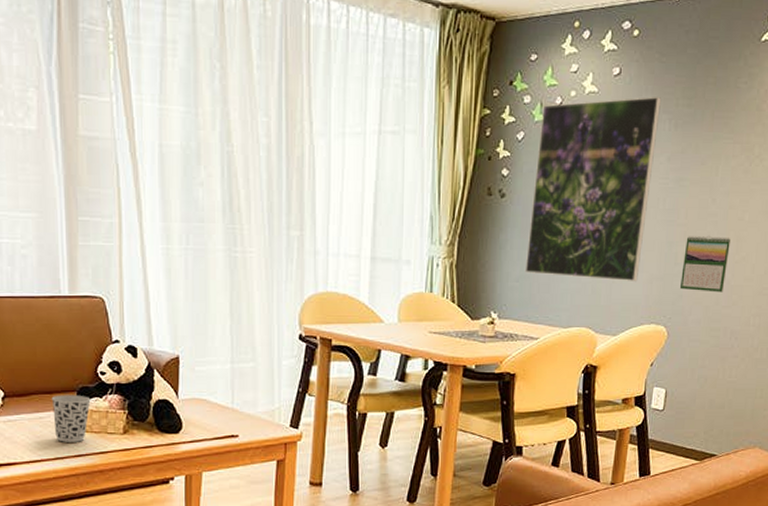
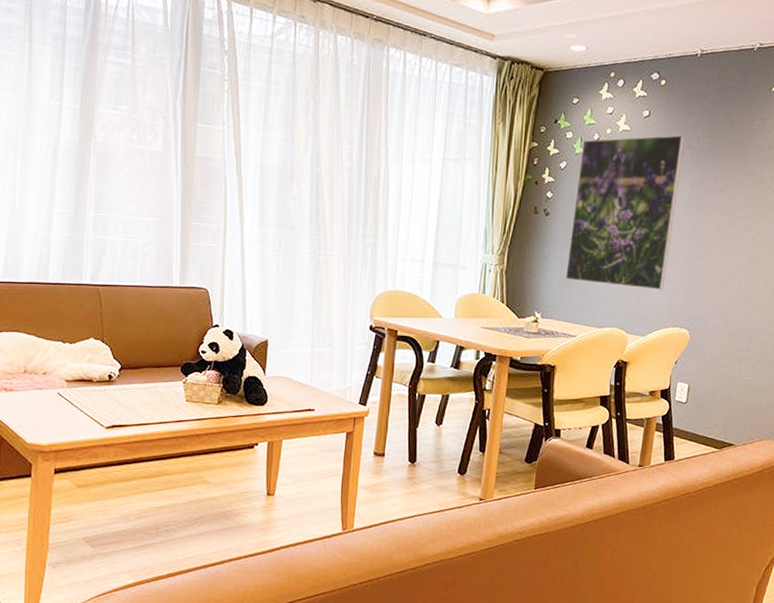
cup: present [51,394,91,442] -> none [159,369,192,410]
calendar: present [679,235,730,293] -> none [701,252,746,302]

